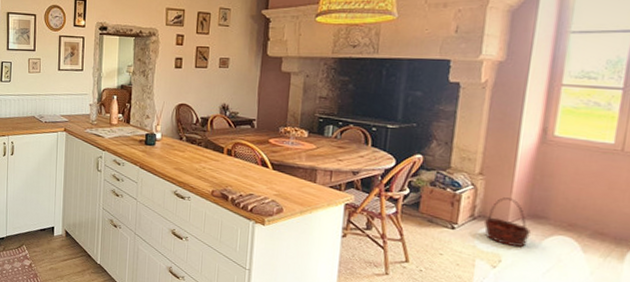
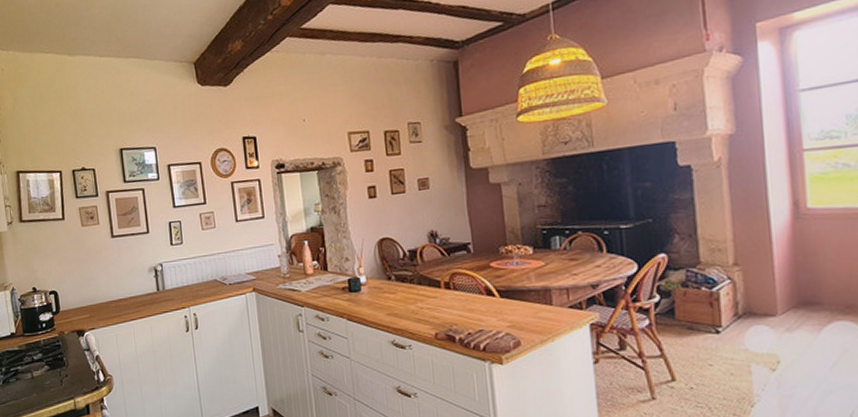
basket: present [483,197,531,247] -> none [750,287,806,342]

